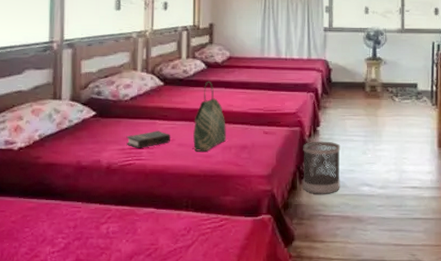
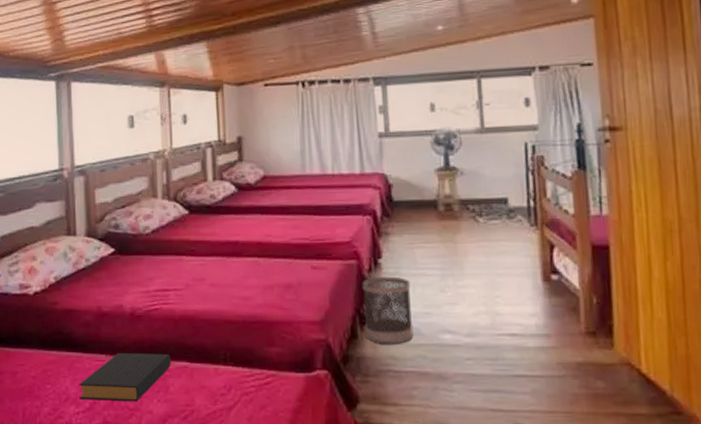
hardback book: none [55,201,140,242] -> present [78,353,171,402]
hardback book: present [126,131,170,148] -> none [150,268,201,290]
tote bag: present [193,81,226,152] -> none [227,206,266,293]

